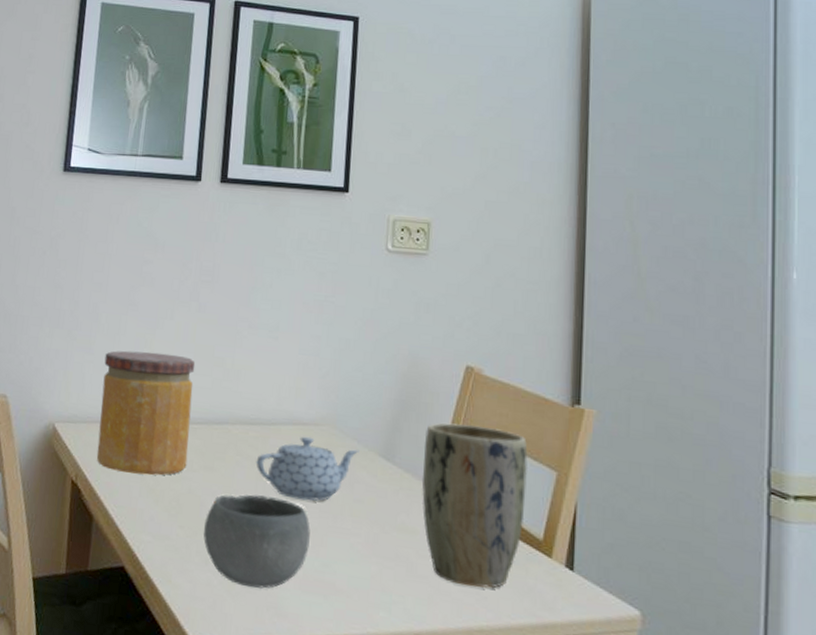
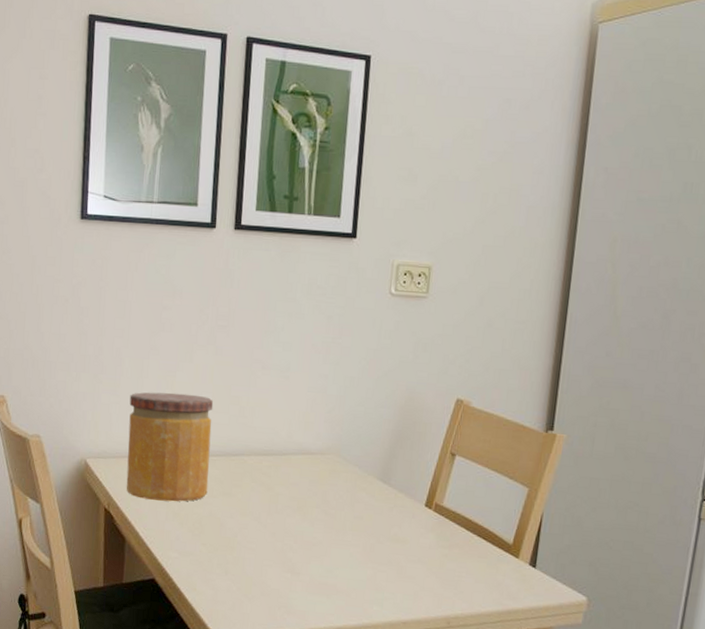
bowl: present [203,494,311,589] -> none [223,515,316,592]
teapot: present [256,436,359,501] -> none [269,464,360,519]
plant pot: present [421,422,529,589] -> none [412,449,505,585]

